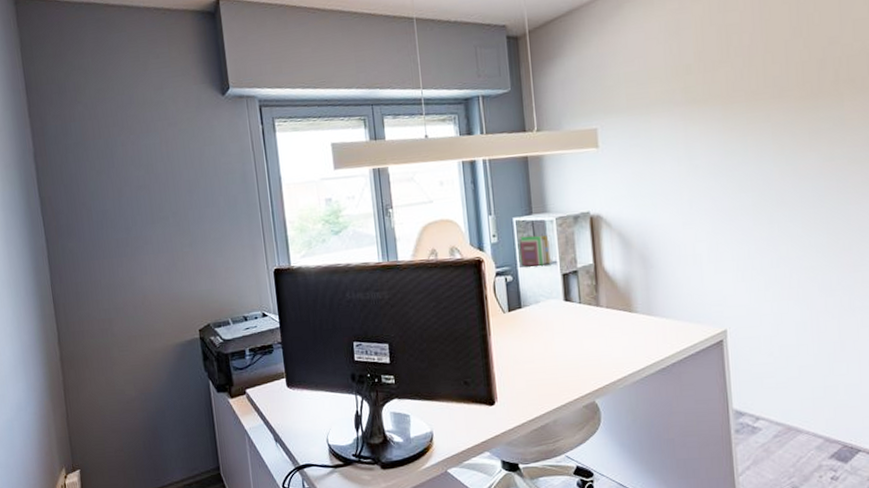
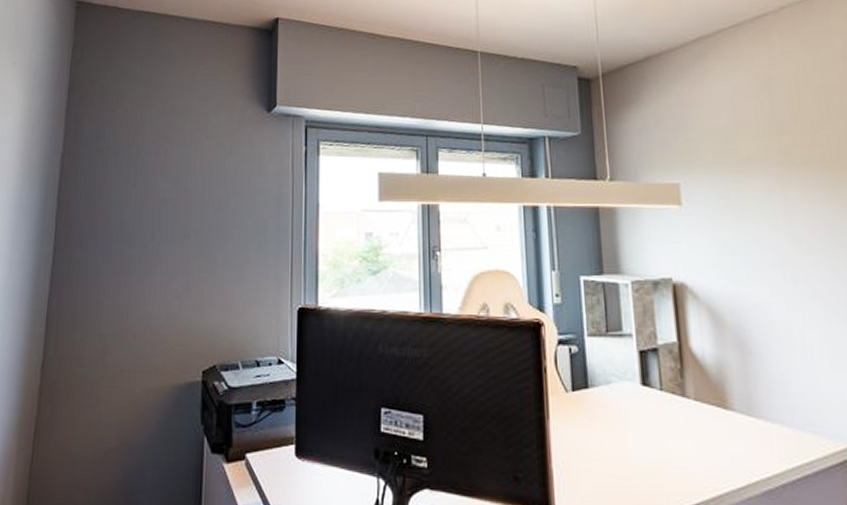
books: present [520,235,554,267] -> none [588,300,628,337]

